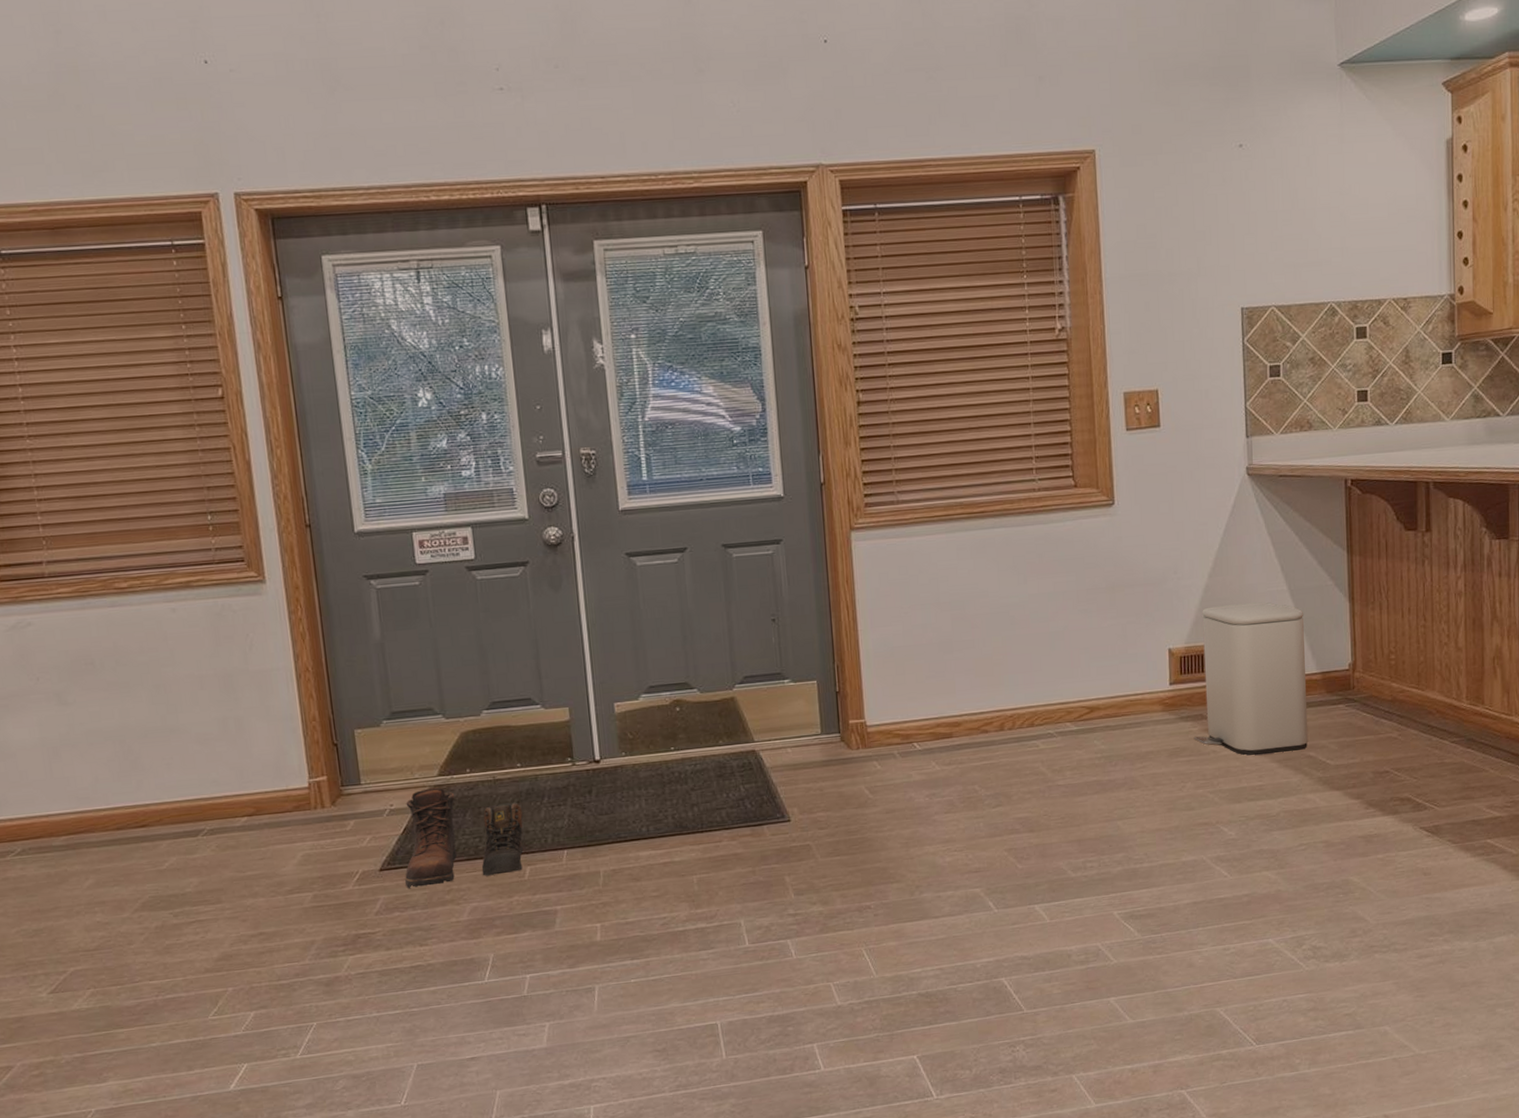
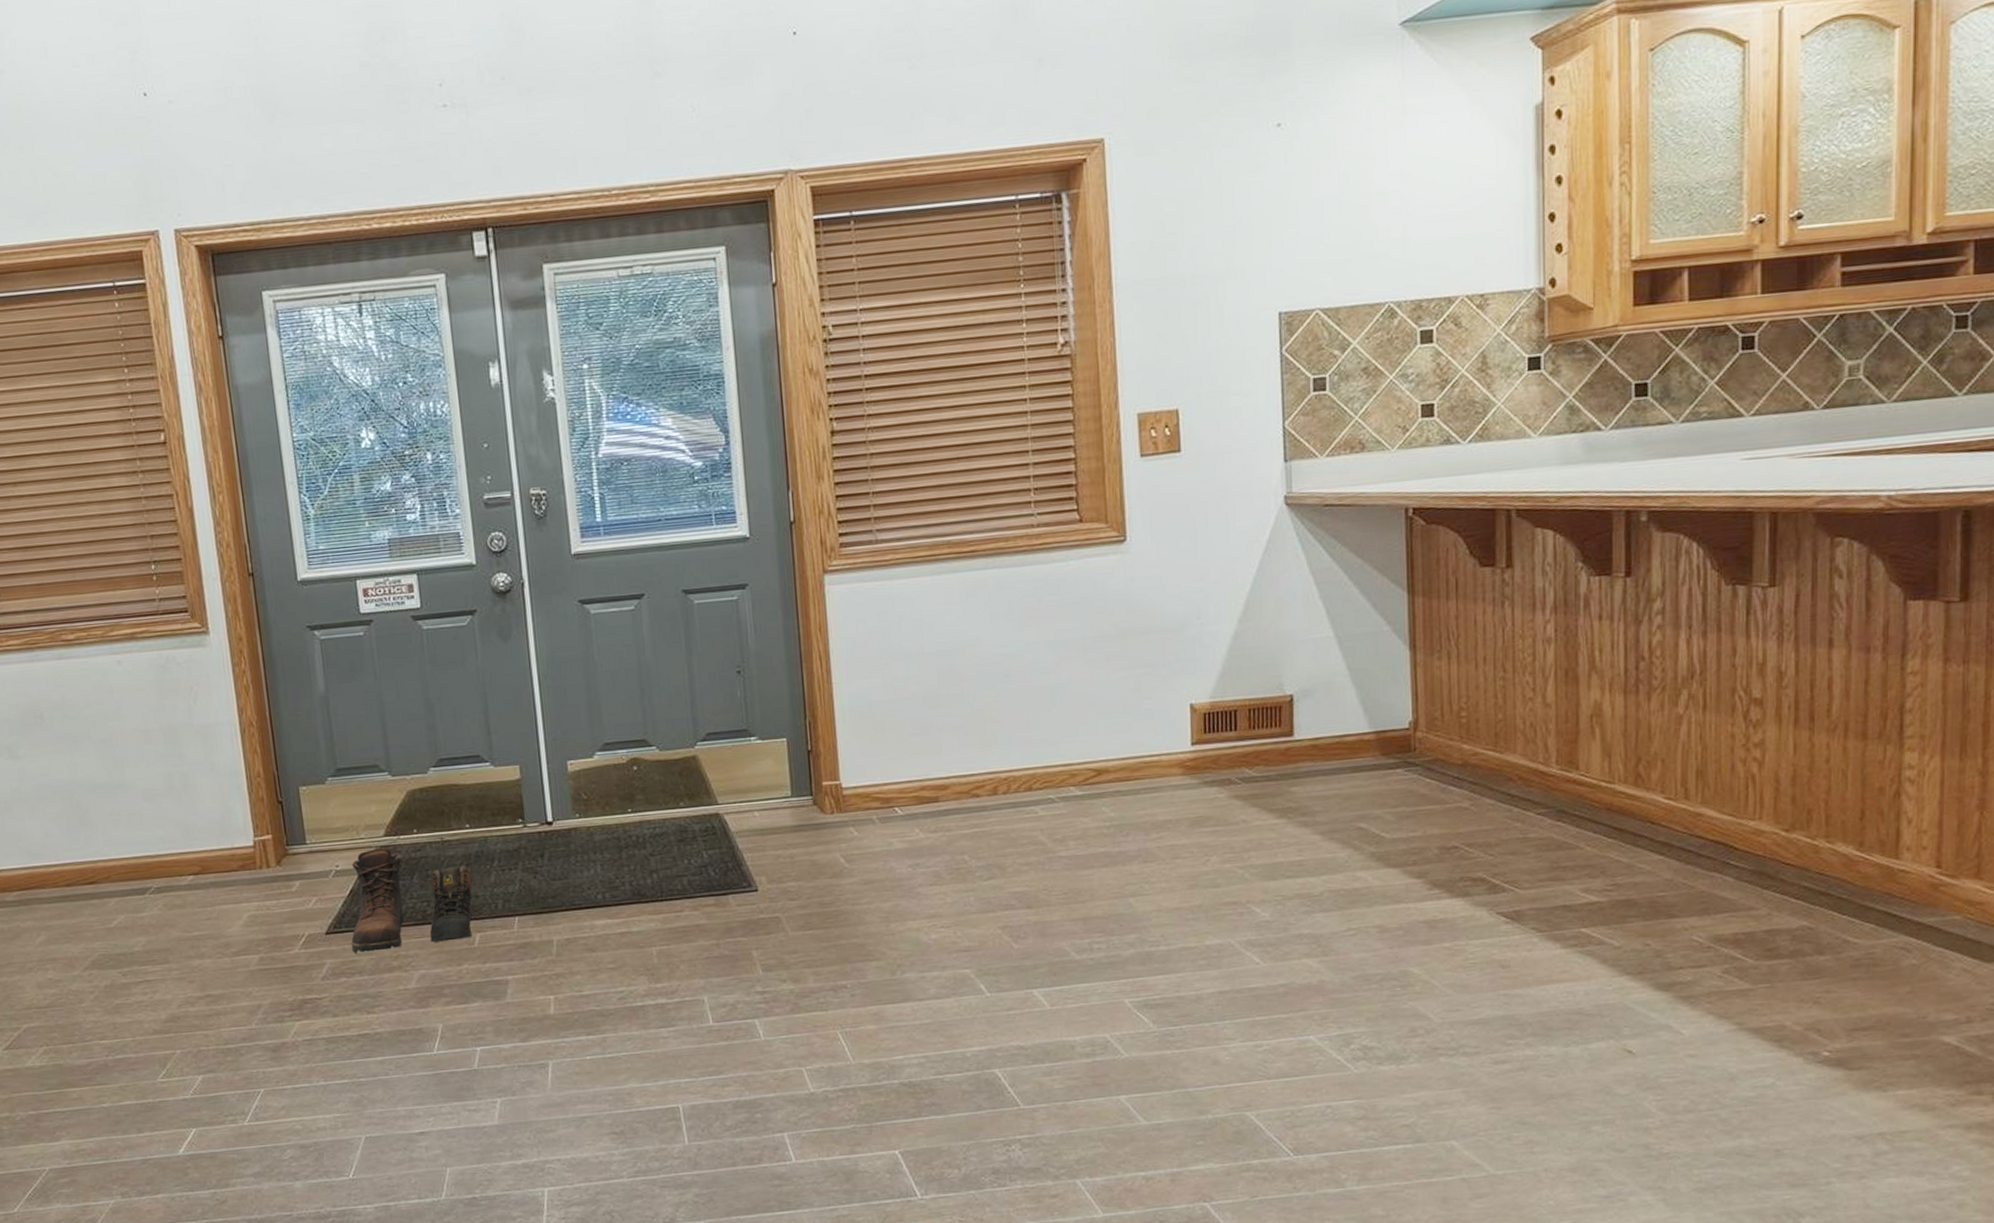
pedal bin: present [1193,602,1309,755] -> none [1220,650,1359,826]

